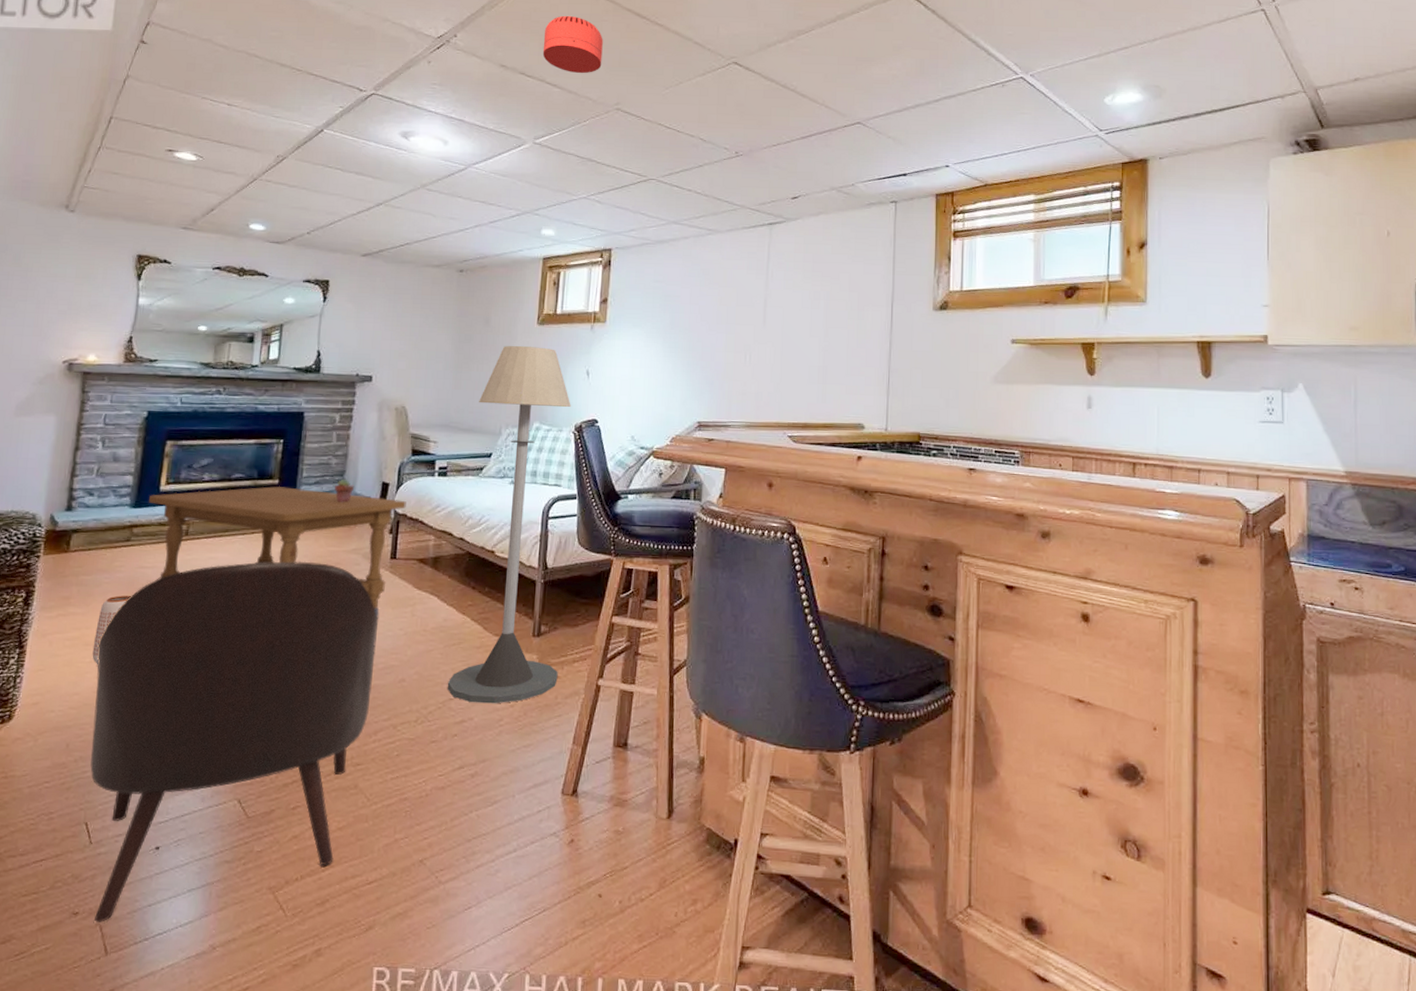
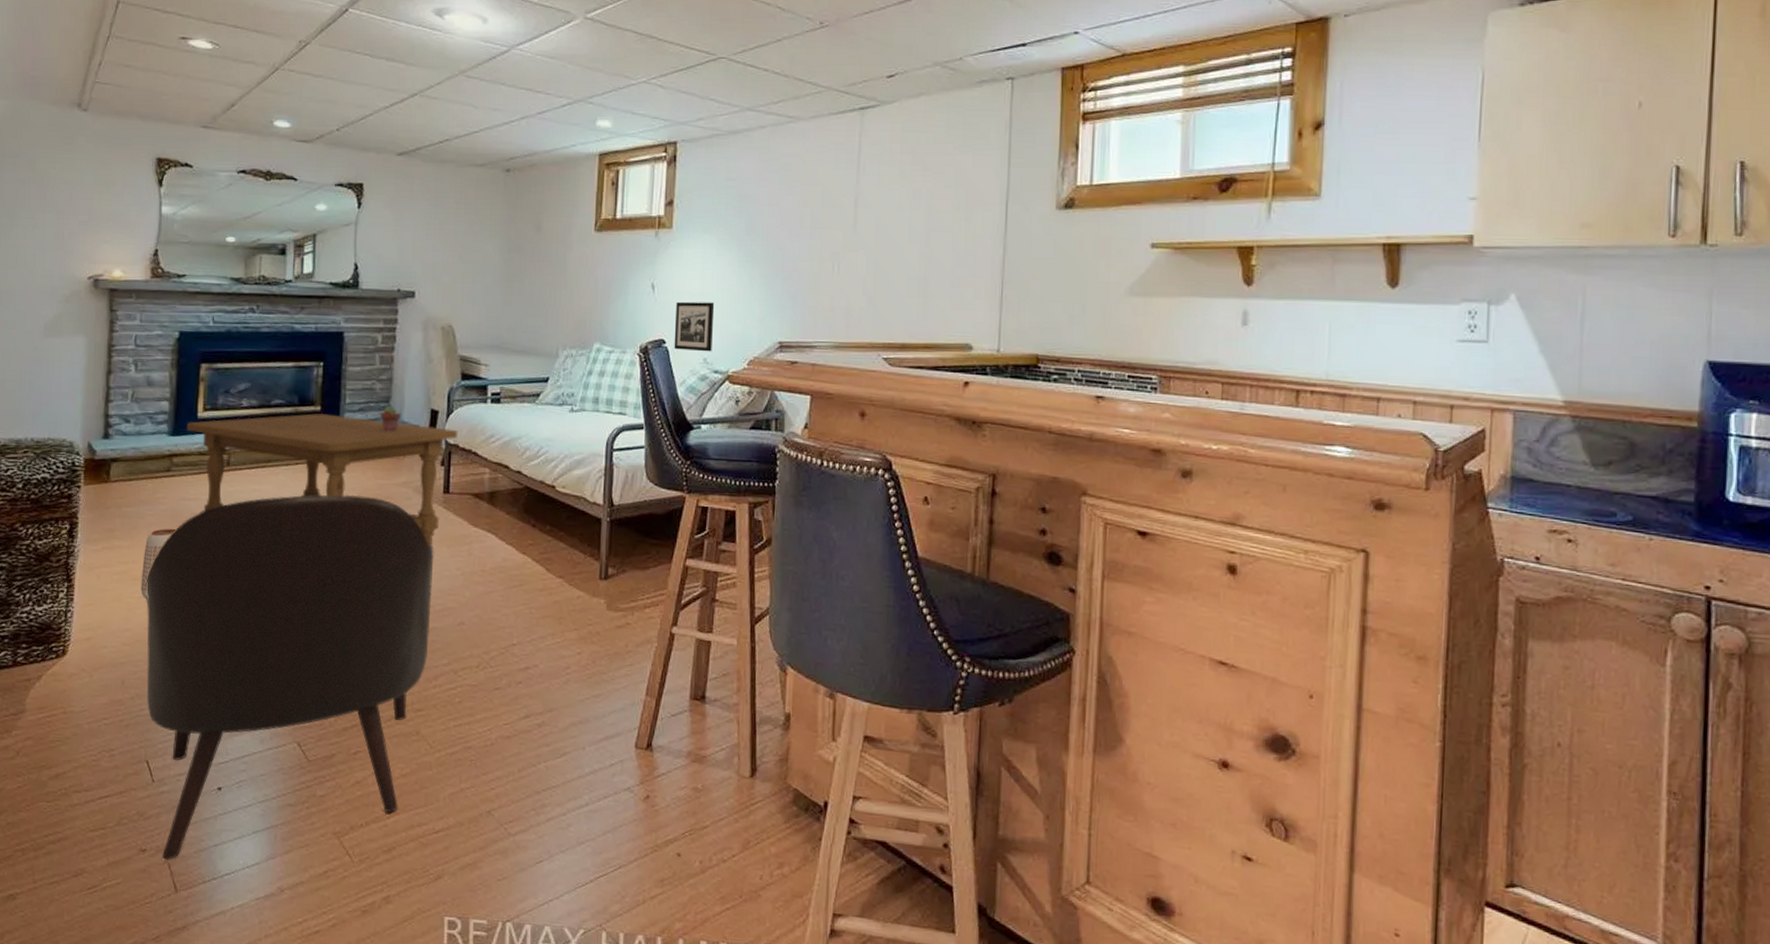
floor lamp: present [447,346,571,704] -> none [509,256,635,651]
picture frame: none [605,386,642,431] -> present [674,301,715,352]

